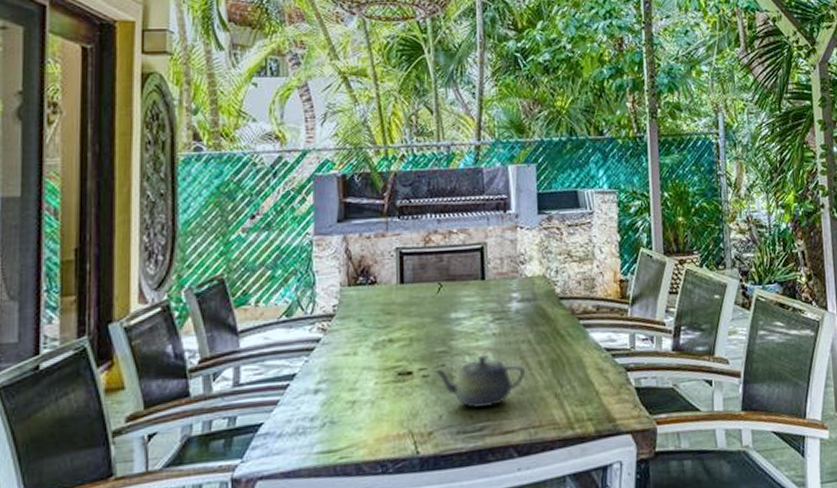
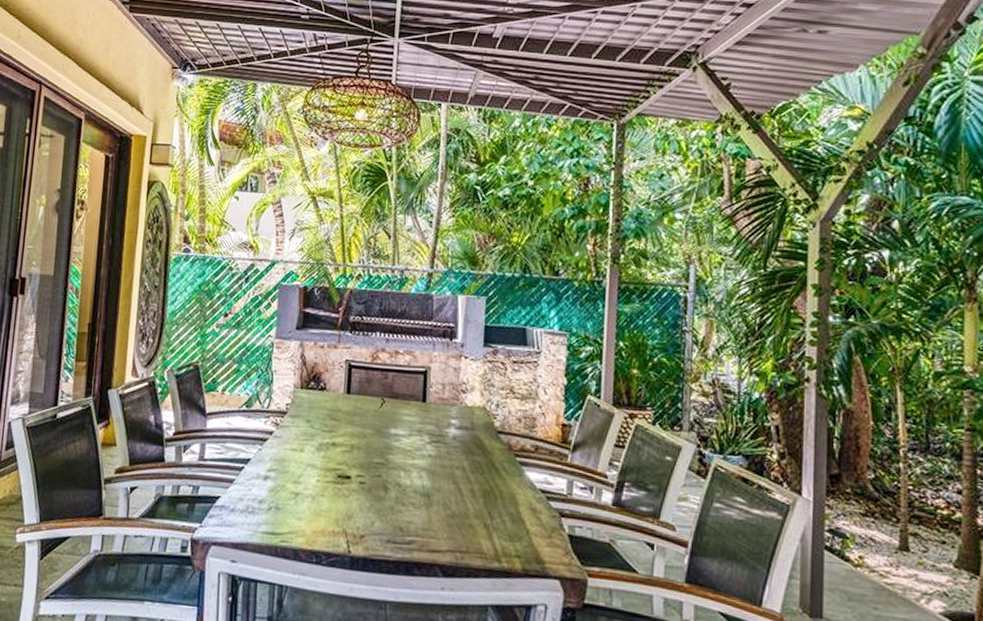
teapot: present [433,355,526,409] -> none [370,473,458,524]

